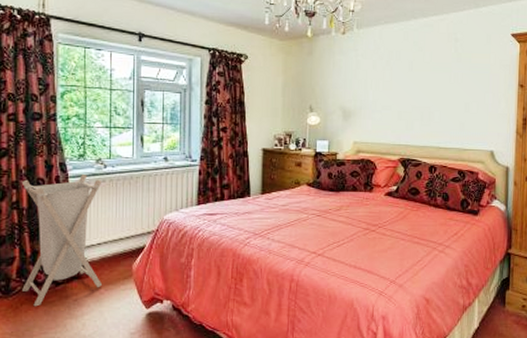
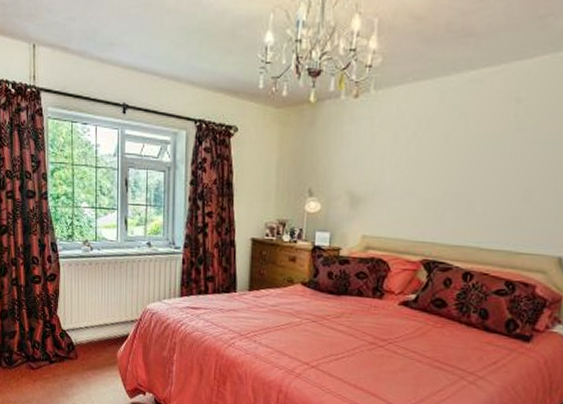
laundry hamper: present [21,175,102,307] -> none [19,256,89,381]

